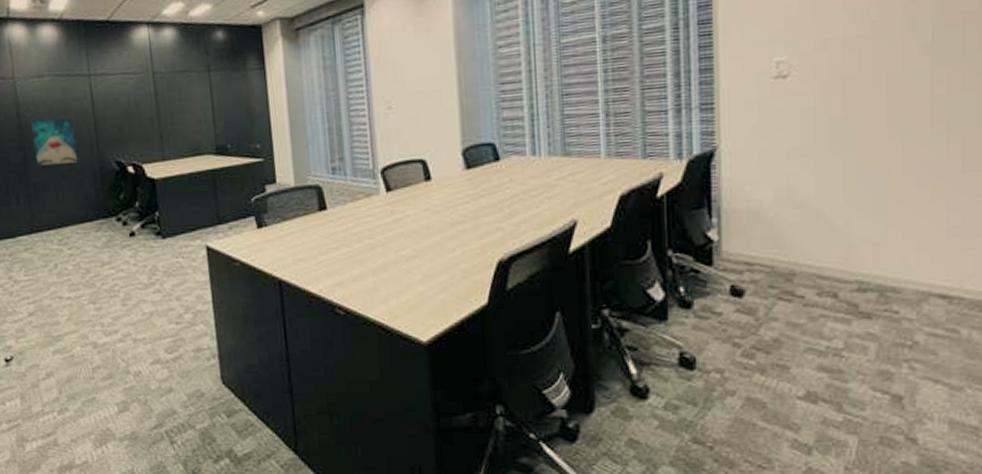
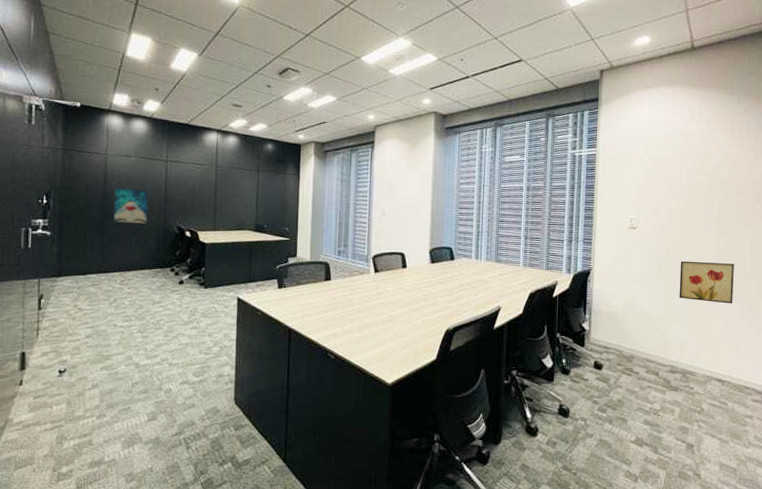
wall art: none [866,111,964,178] -> present [679,260,734,304]

